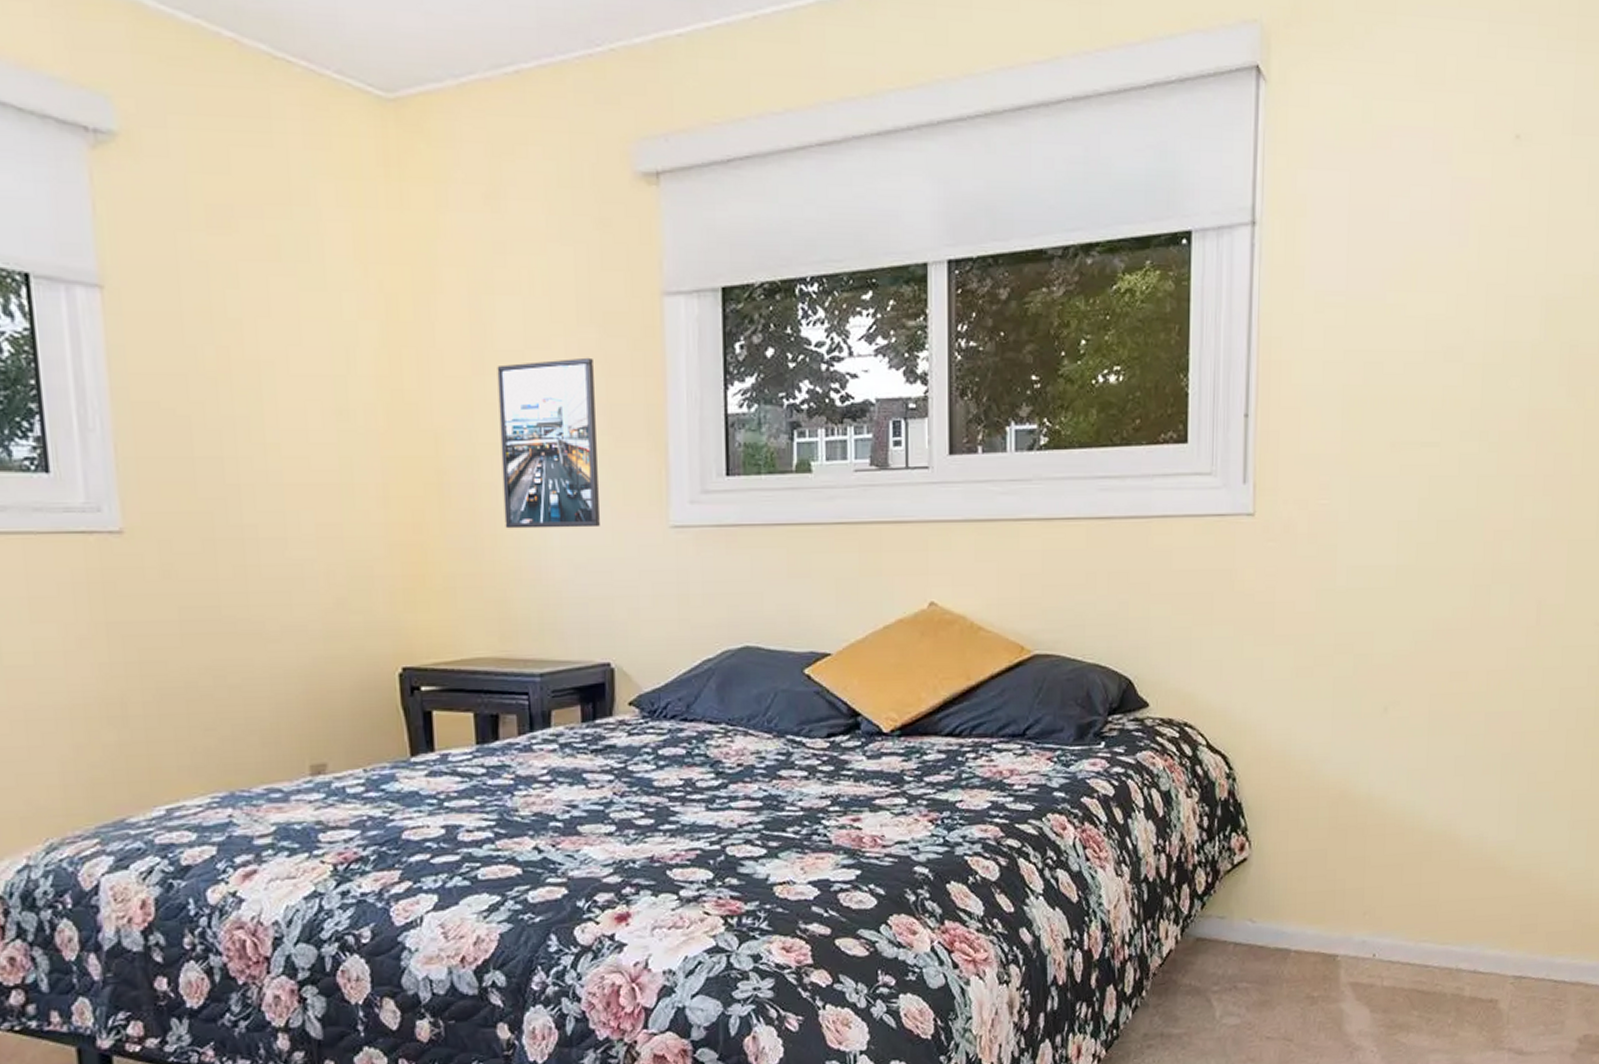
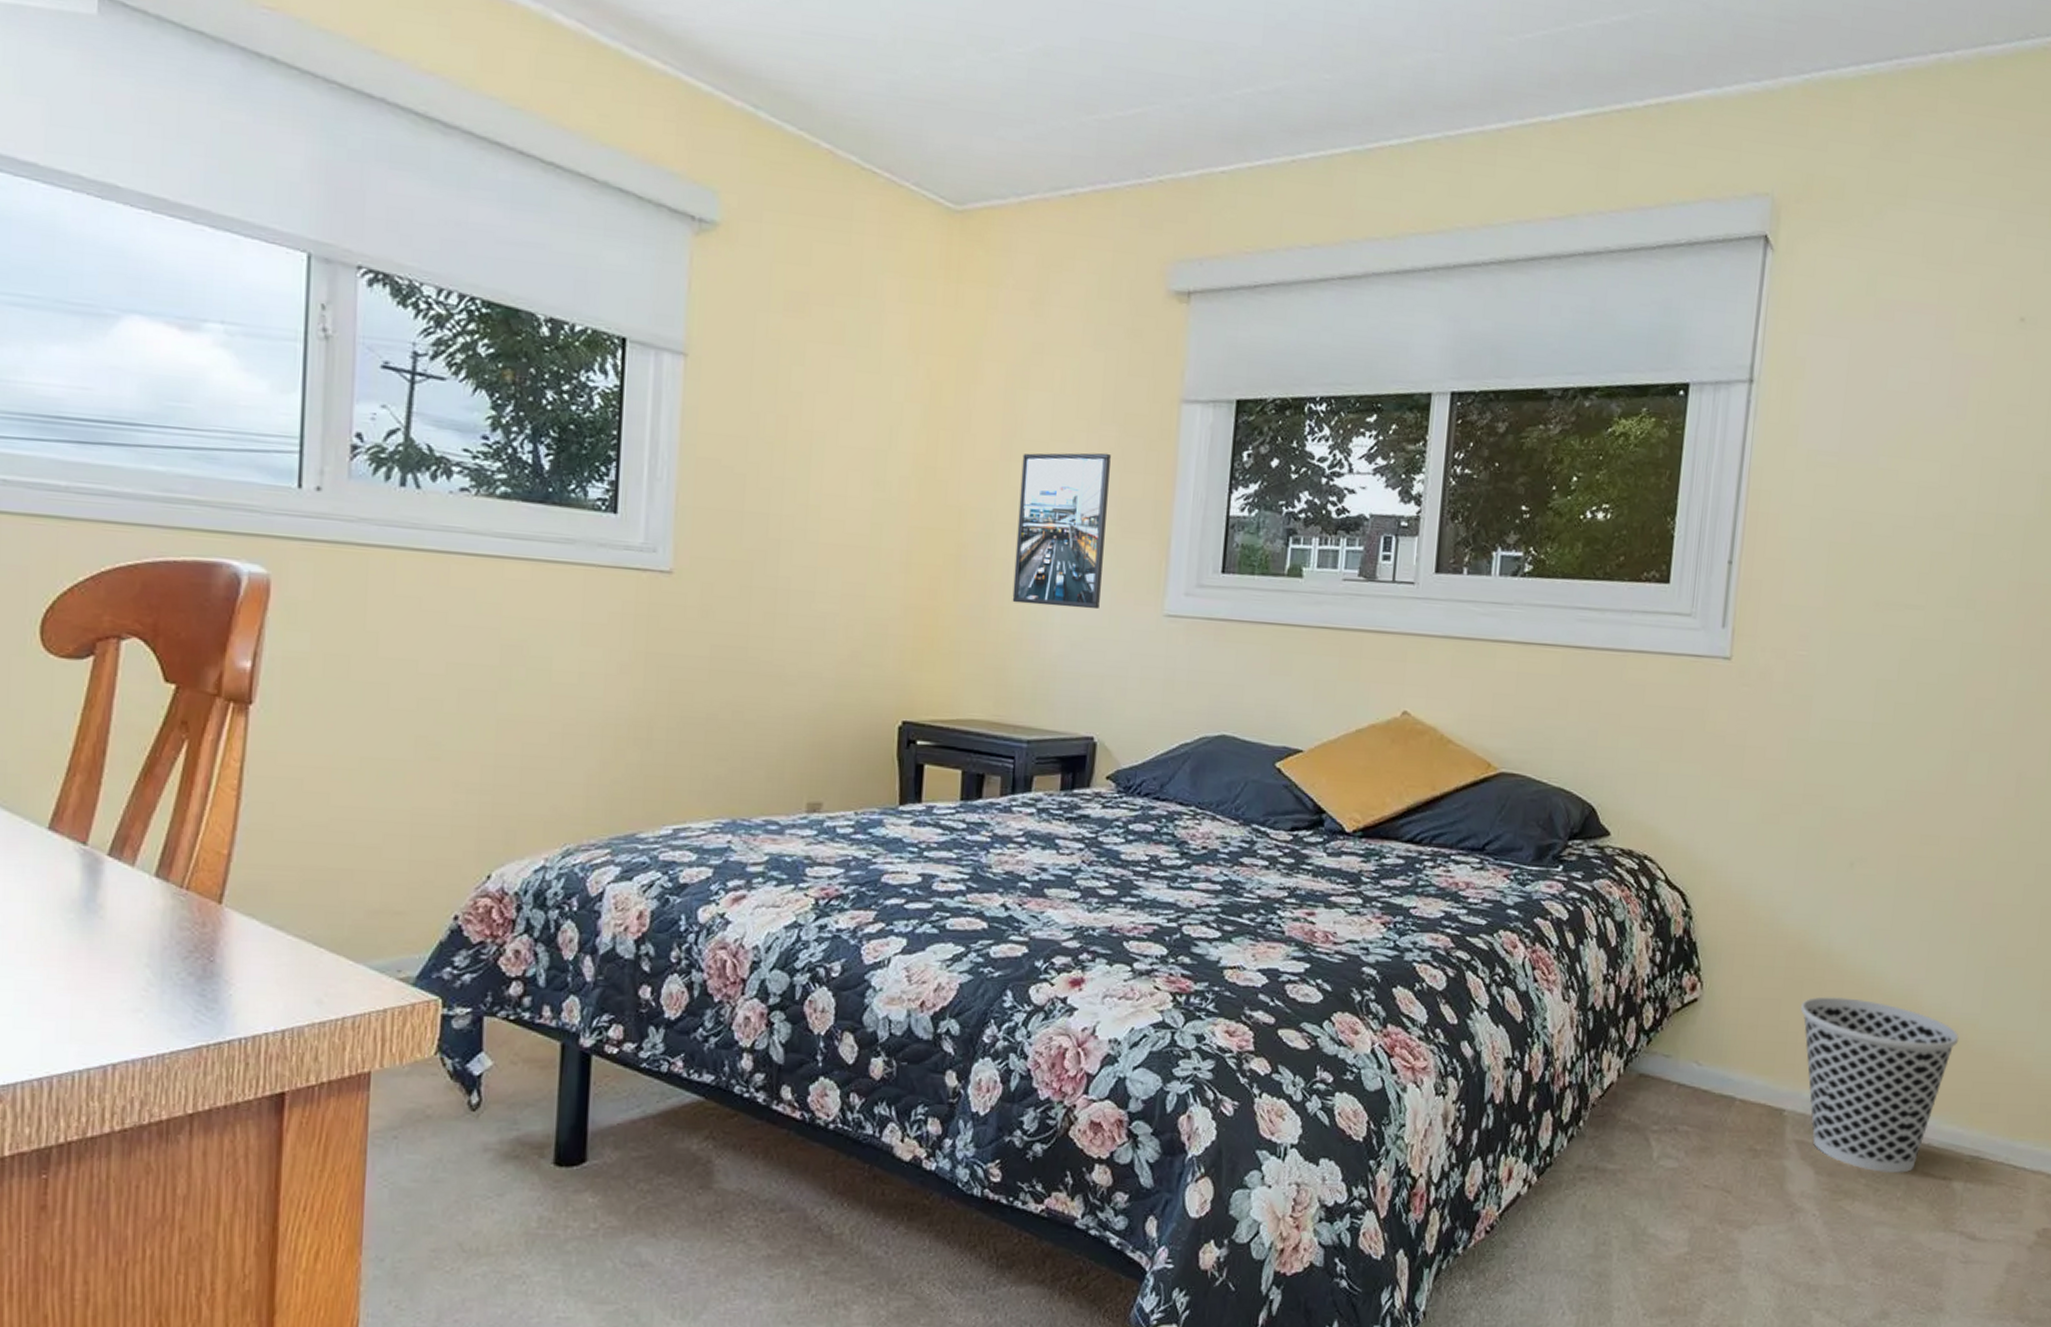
wastebasket: none [1346,839,1497,1003] -> present [1801,997,1959,1174]

